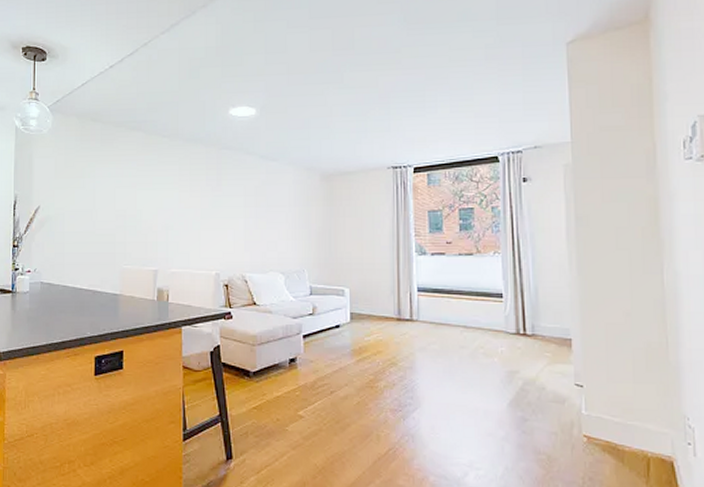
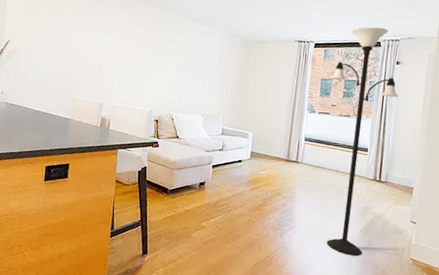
floor lamp: none [440,138,532,439] -> present [326,26,398,256]

